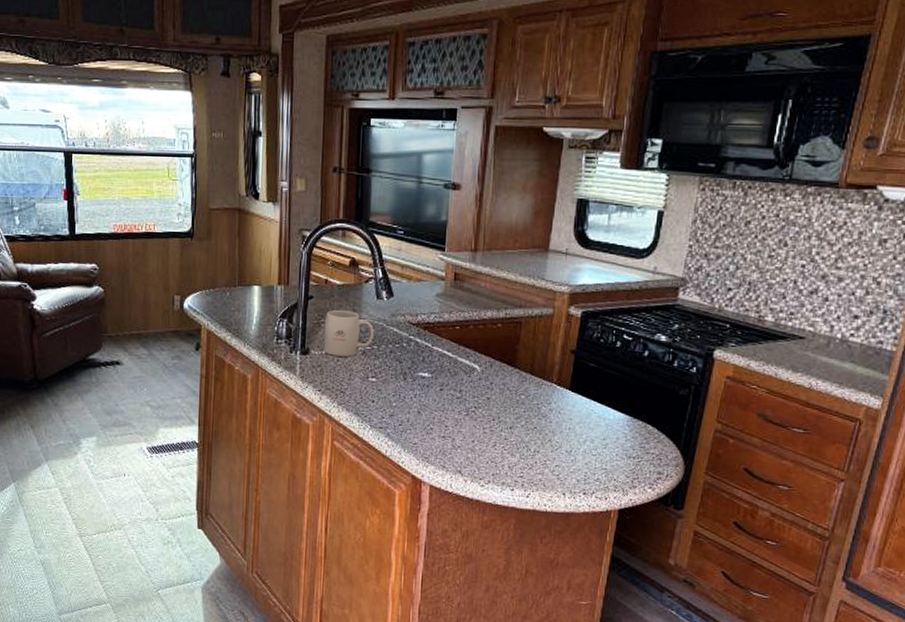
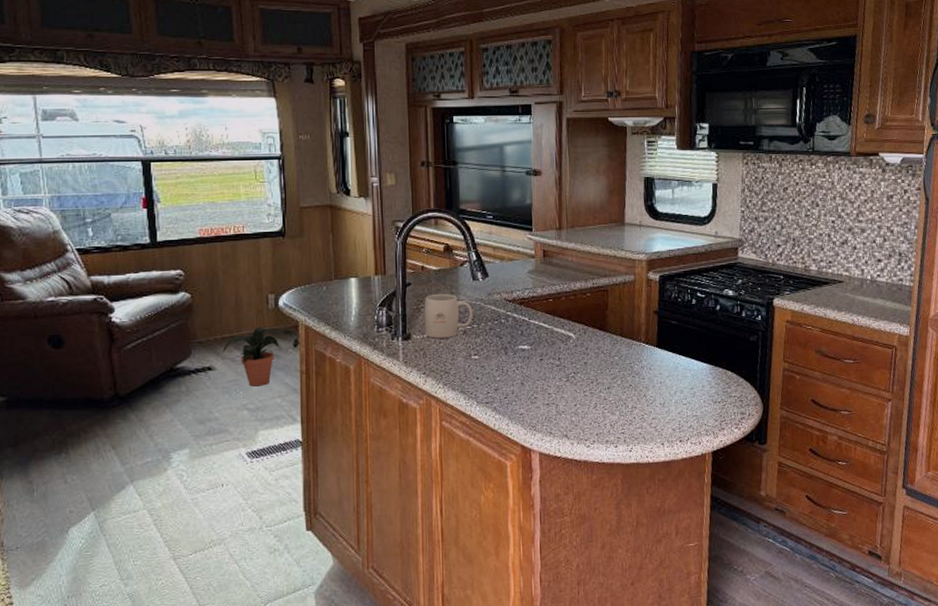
potted plant: none [130,327,189,385] -> present [223,326,286,387]

